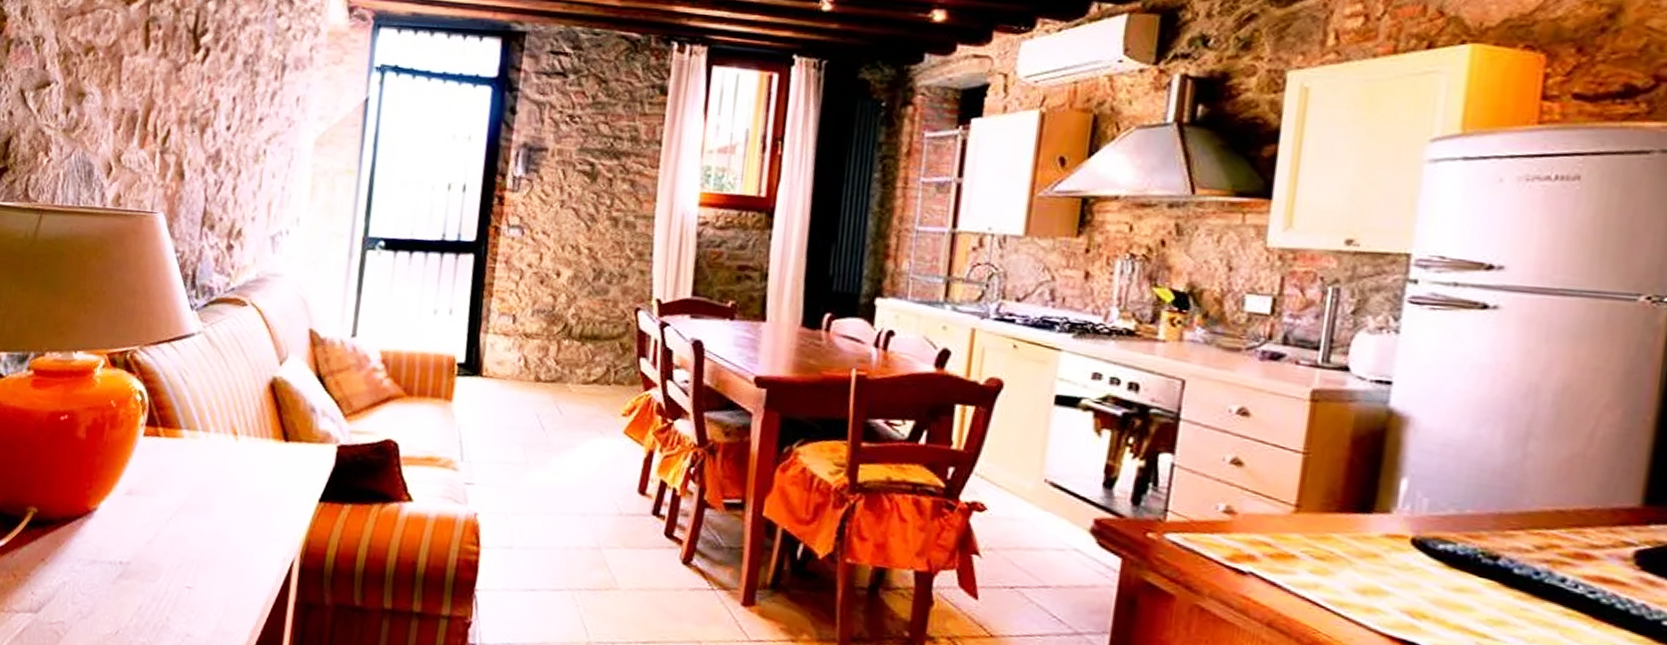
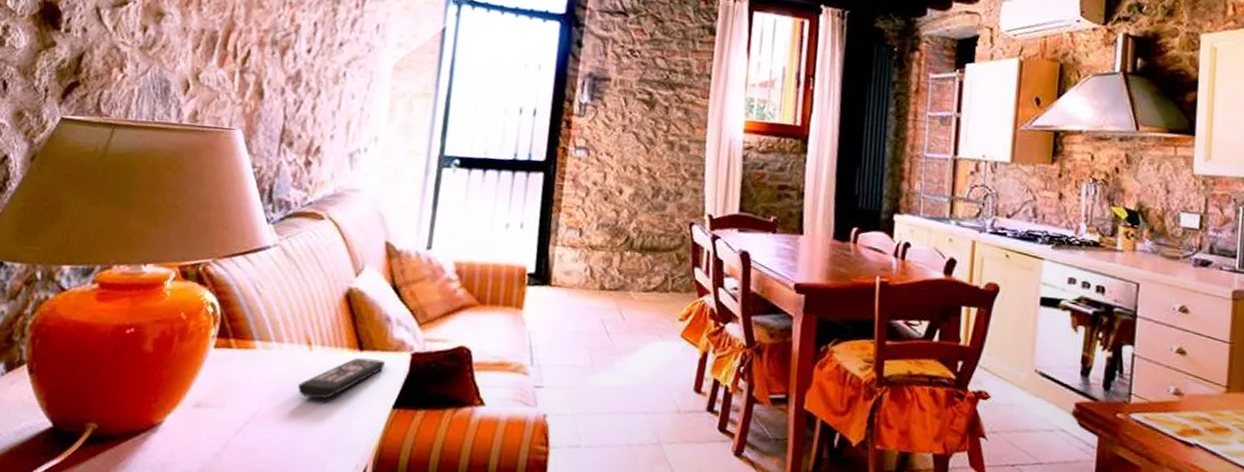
remote control: none [225,449,311,491] -> present [298,357,385,399]

